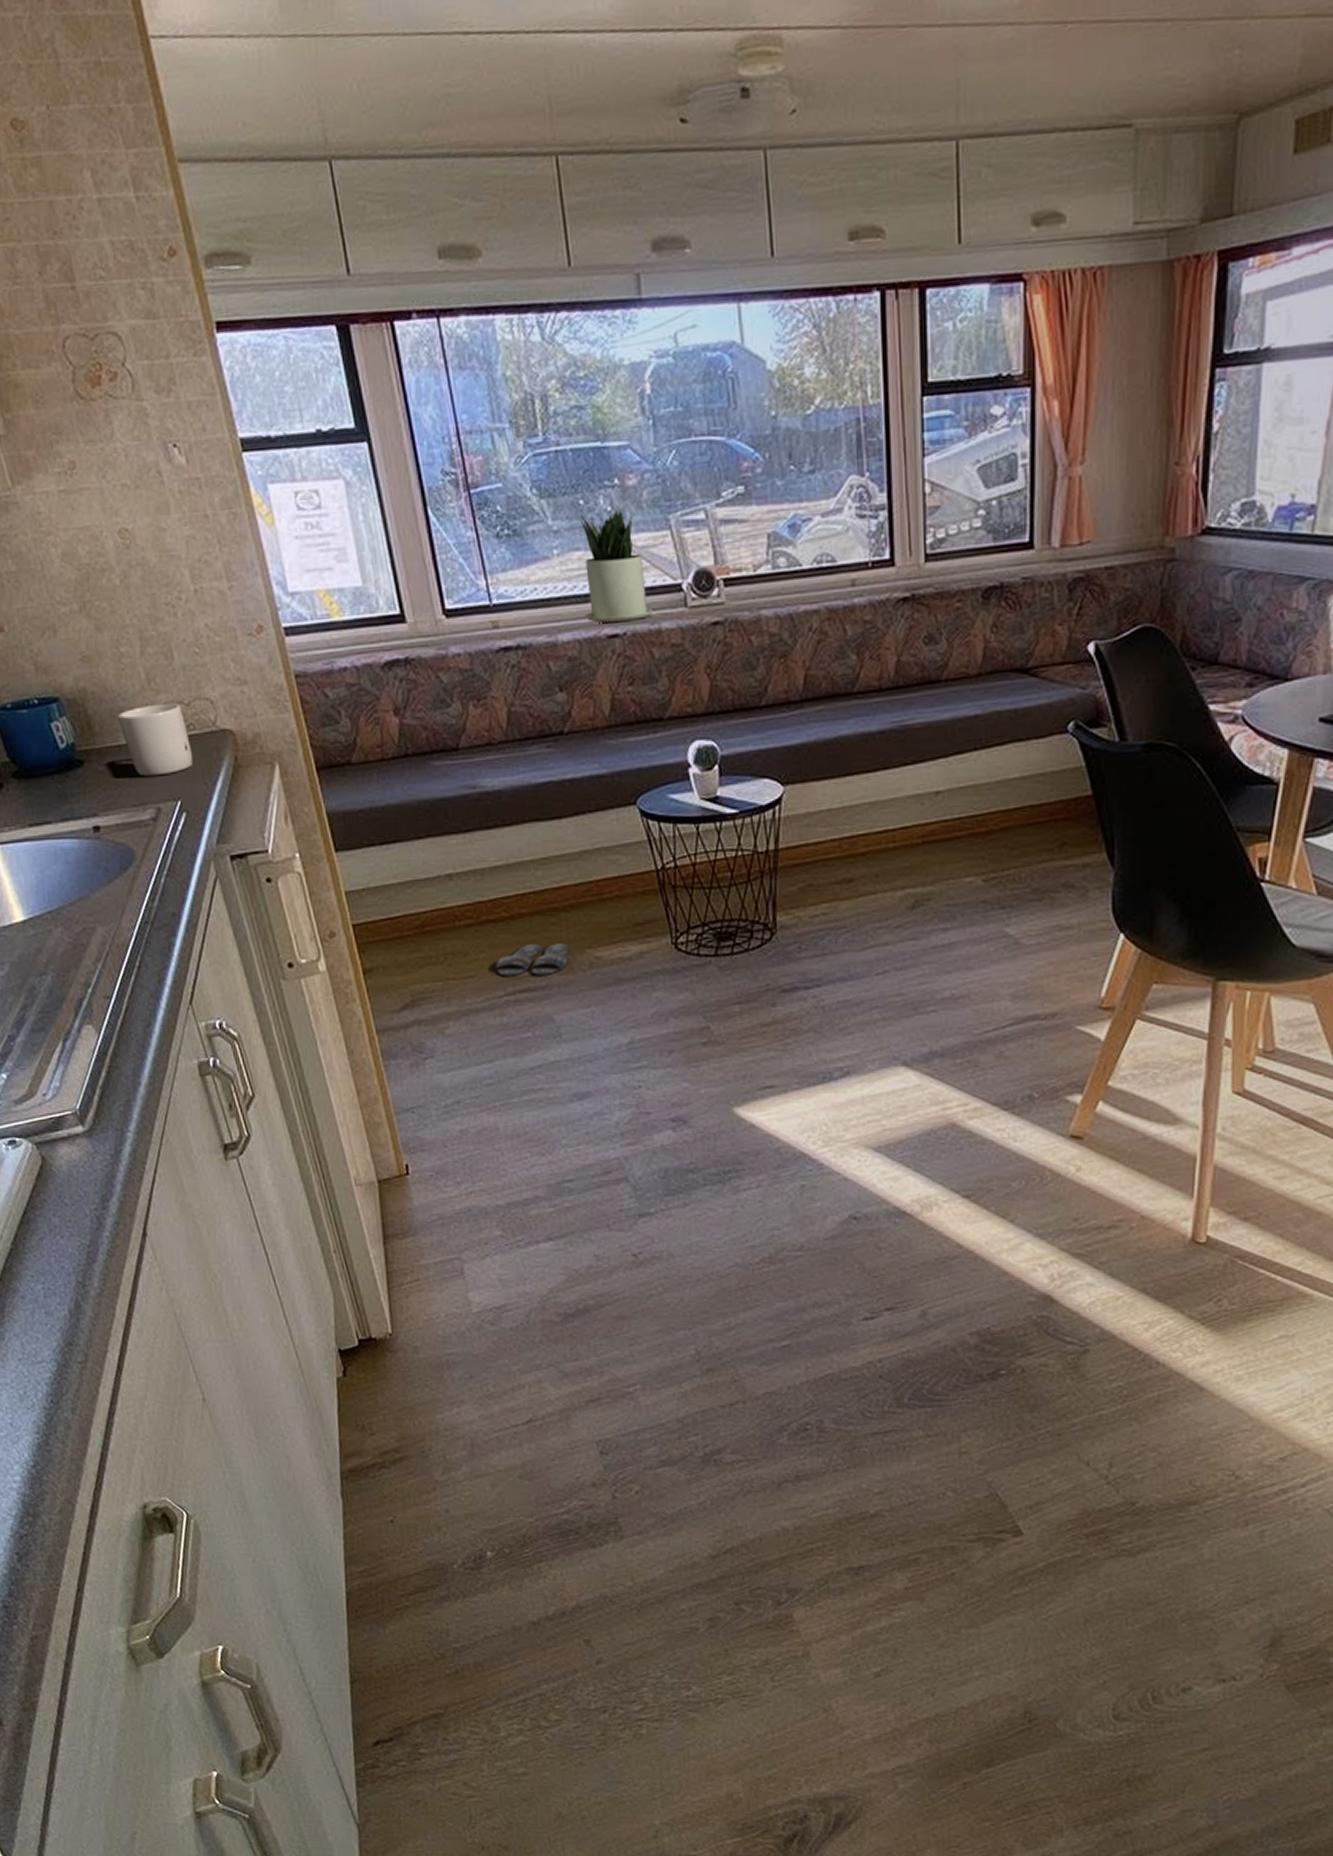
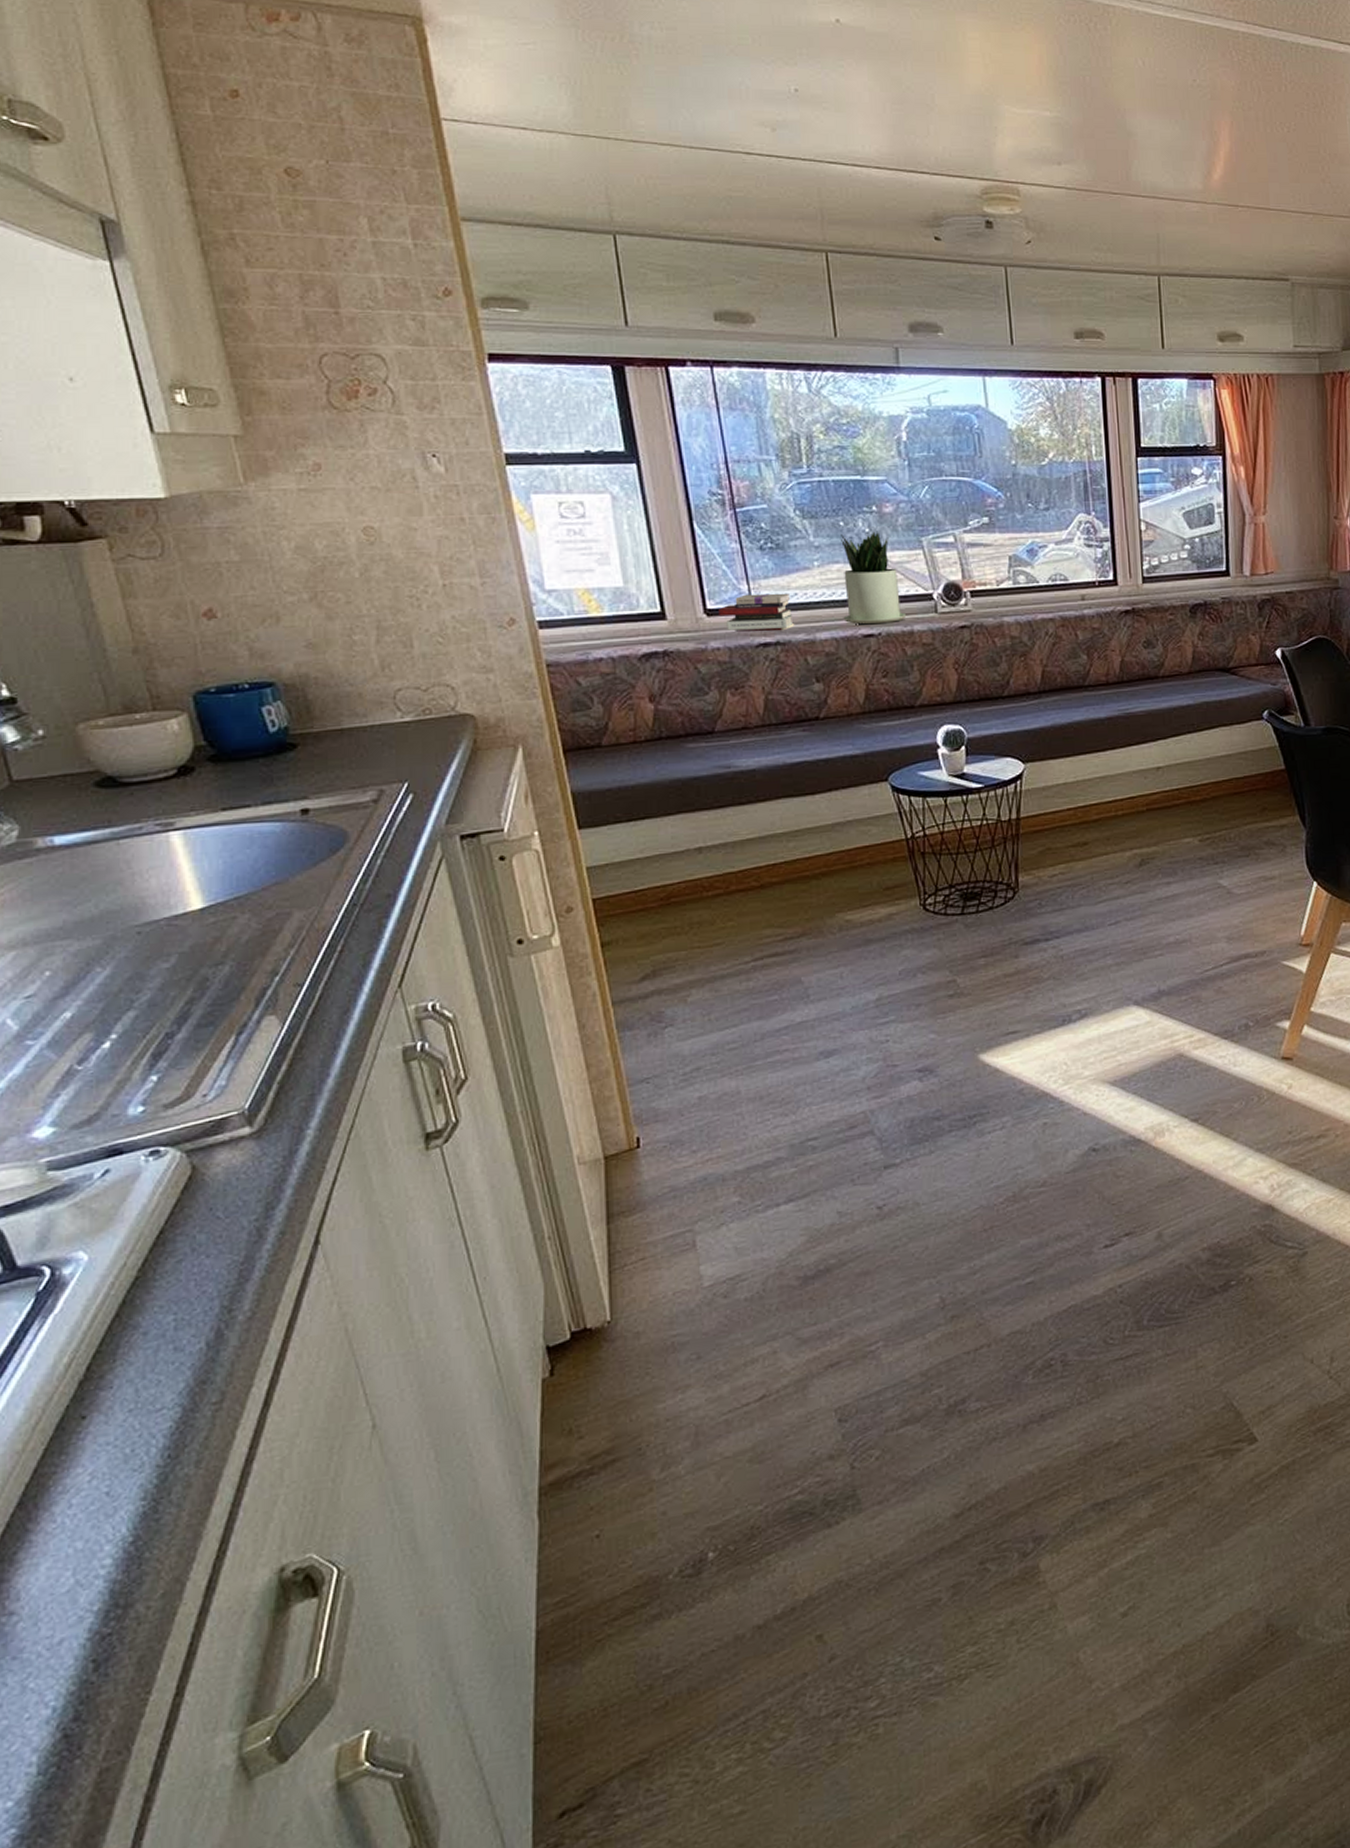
mug: present [117,703,194,777] -> none [342,688,427,760]
books: none [457,587,536,635] -> present [718,593,795,632]
slippers: present [494,943,571,977] -> none [742,909,821,943]

